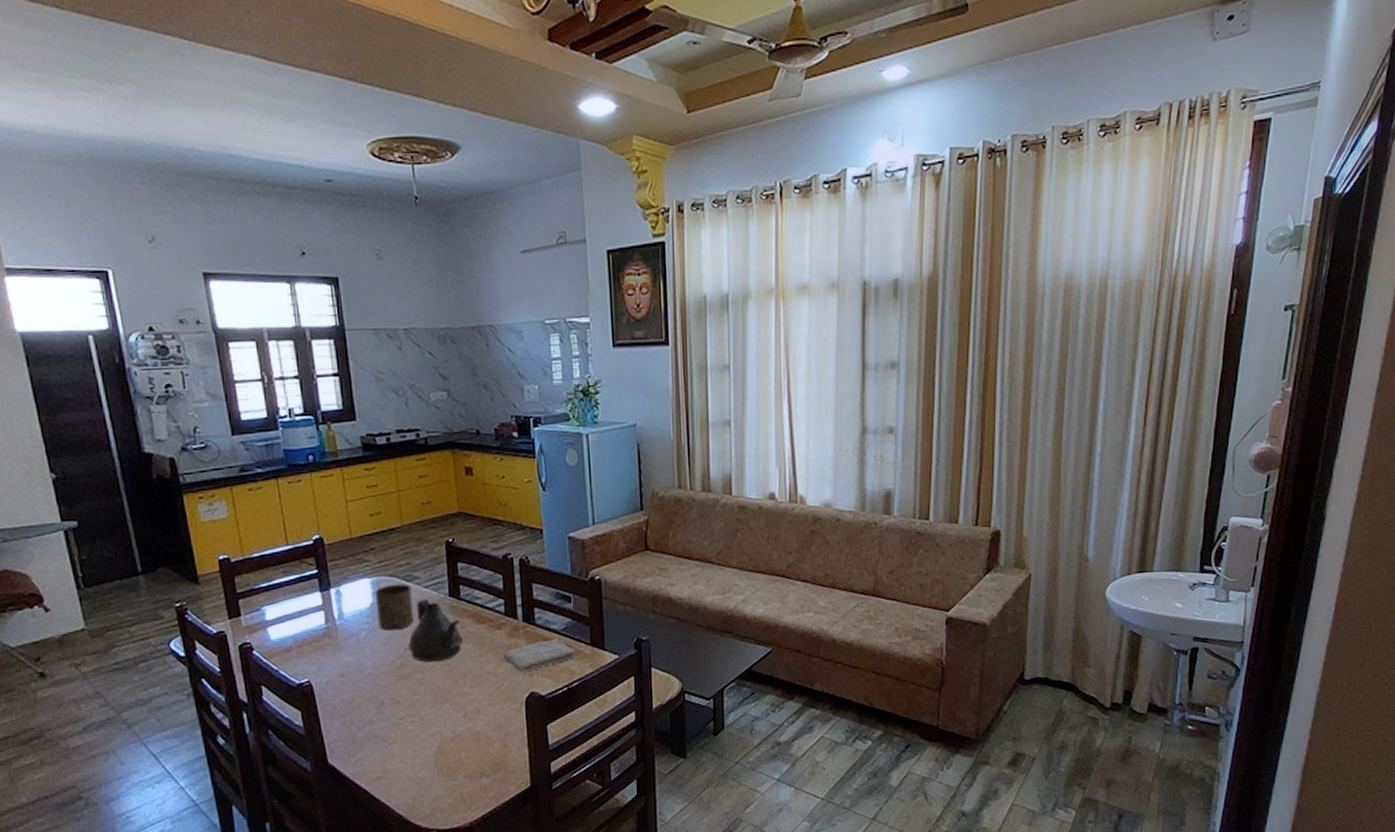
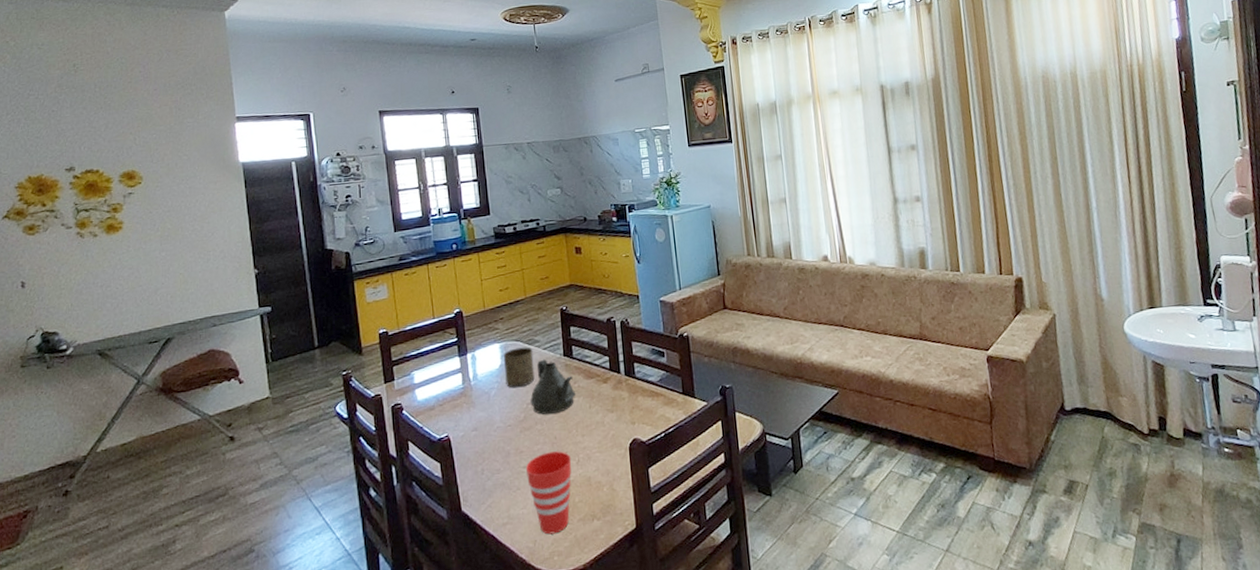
cup: none [402,703,458,791] -> present [525,451,572,535]
washcloth: present [503,638,576,673] -> none [609,389,671,421]

